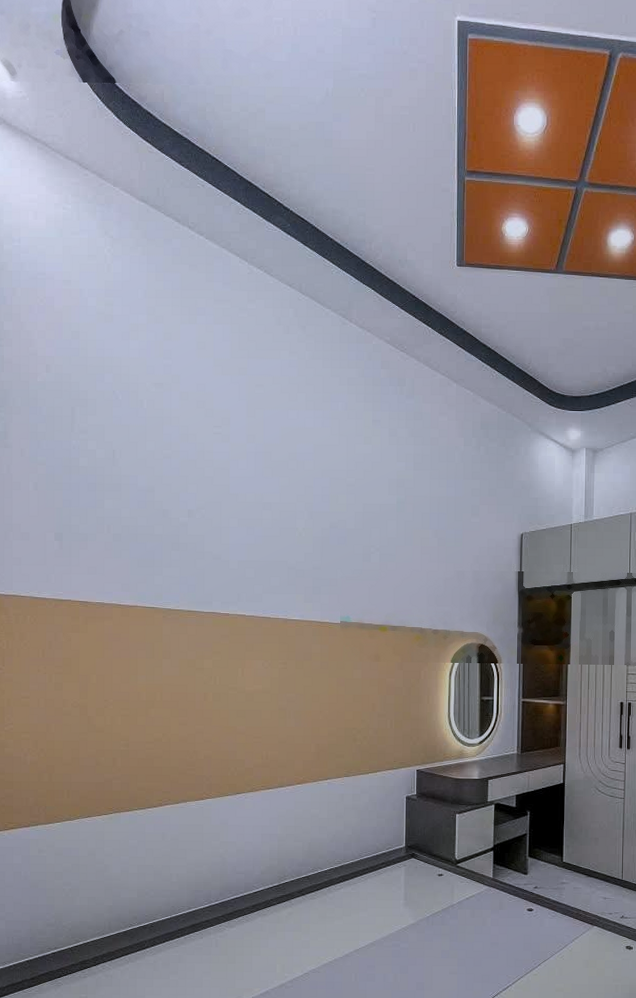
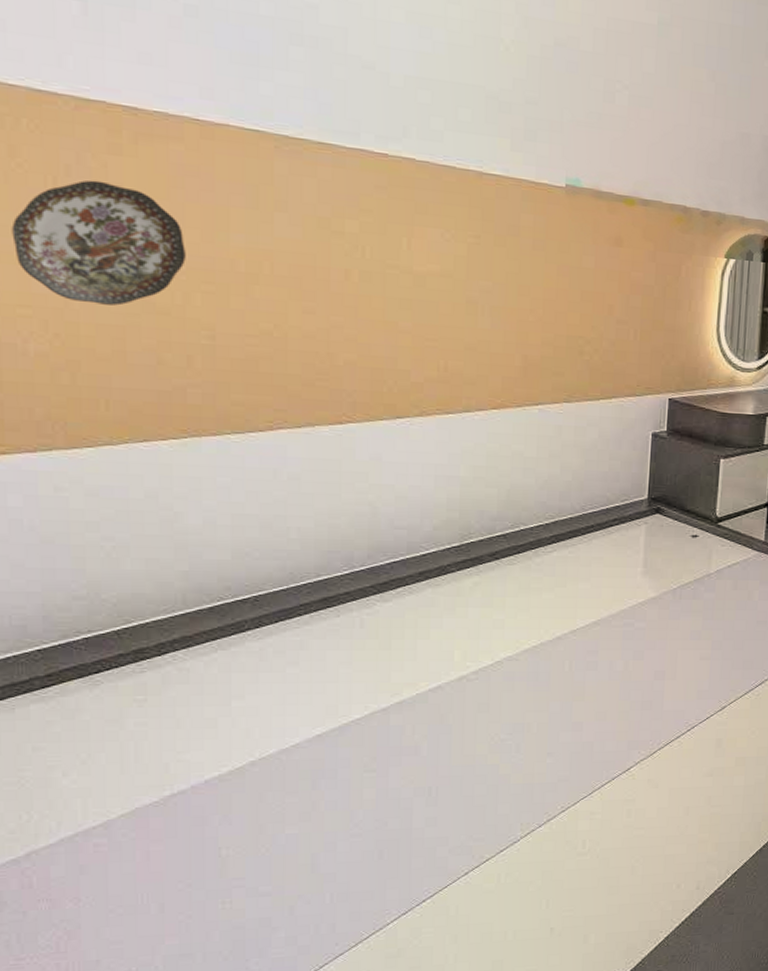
decorative plate: none [20,649,113,728] -> present [11,180,186,306]

